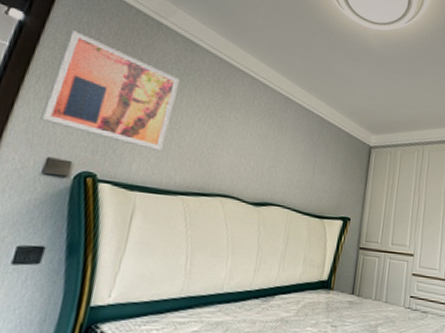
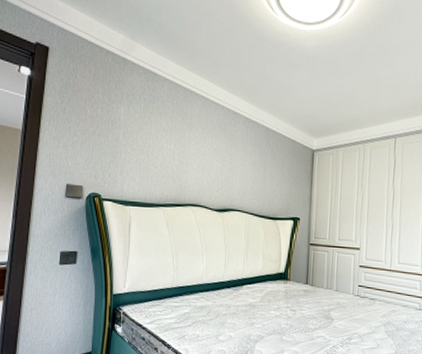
wall art: present [40,30,181,151] -> none [57,78,148,171]

